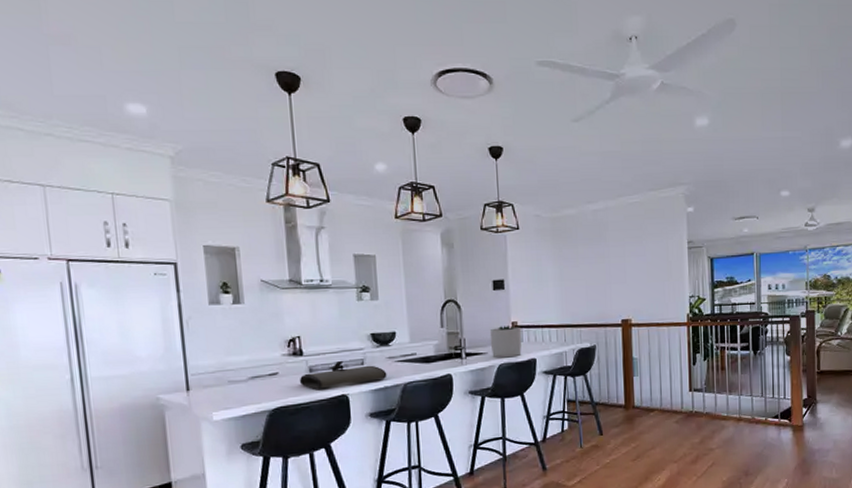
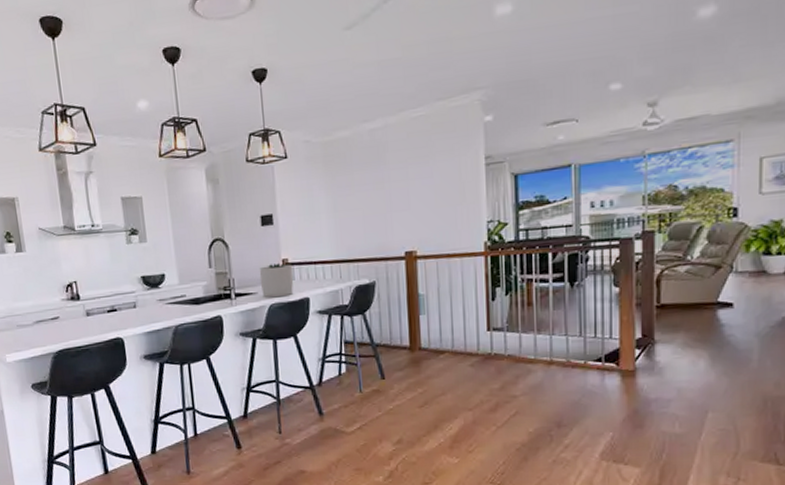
tool roll: present [299,361,387,389] -> none [78,305,159,332]

